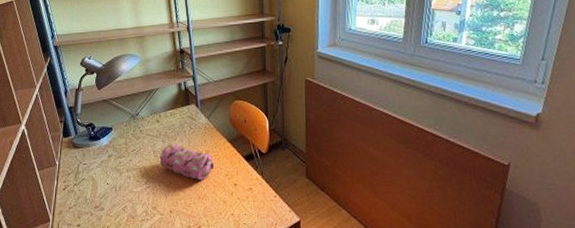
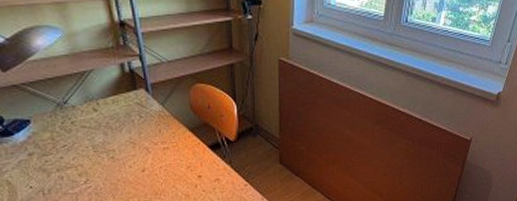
pencil case: present [159,144,215,181] -> none [101,136,173,175]

